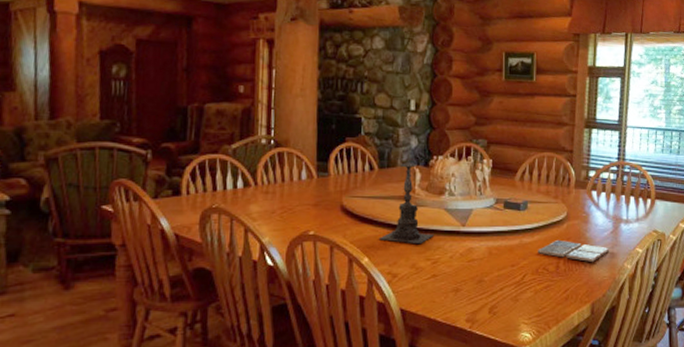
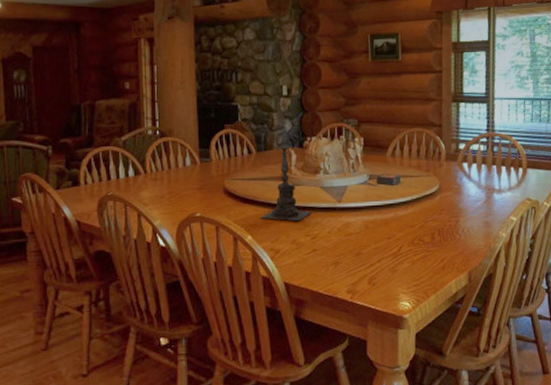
drink coaster: present [537,240,610,262] -> none [412,212,484,232]

